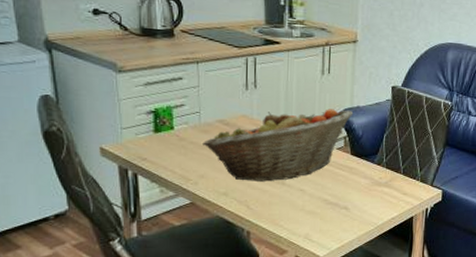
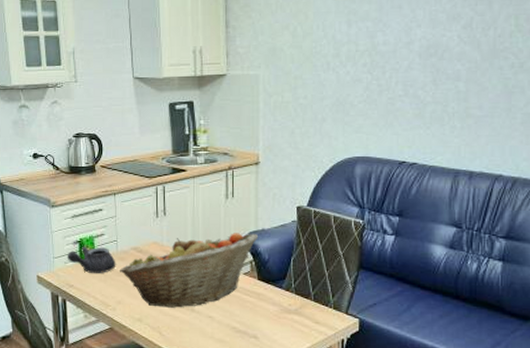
teapot: none [138,117,199,147] -> present [67,246,116,274]

